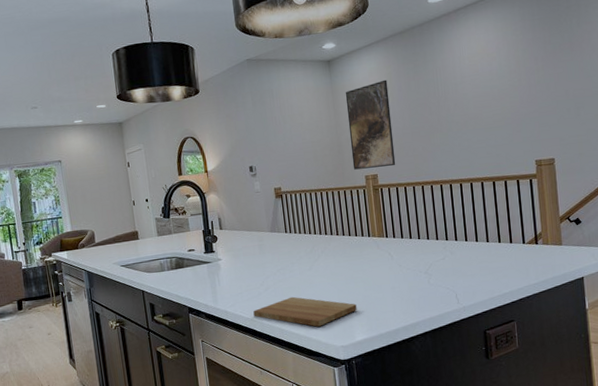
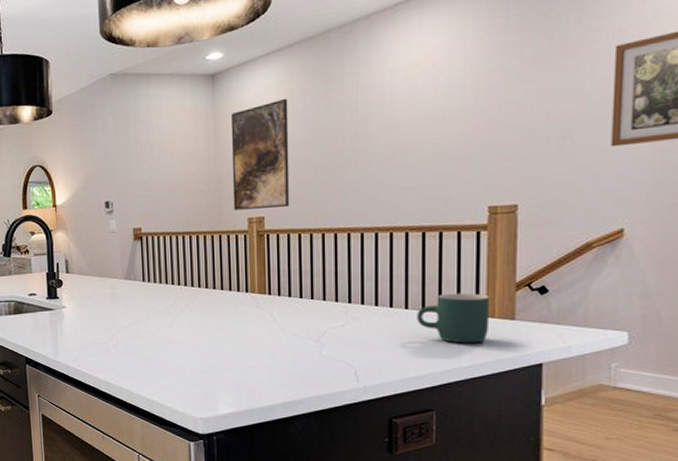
cutting board: present [253,296,357,327] -> none [98,356,224,393]
mug: none [495,226,546,267] -> present [417,292,490,344]

